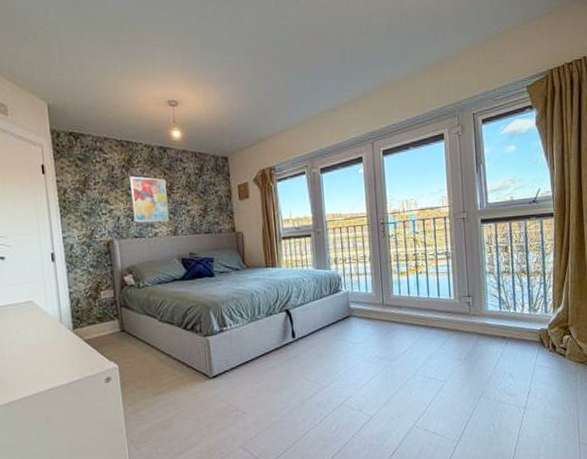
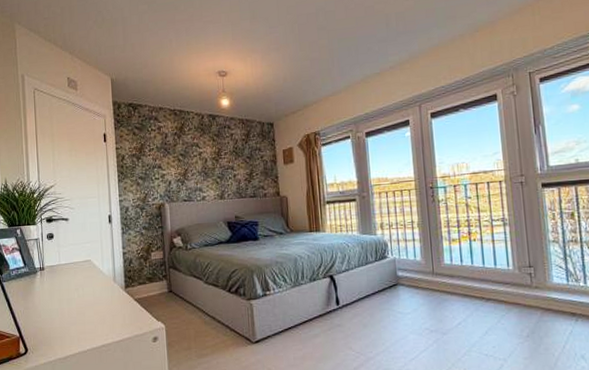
wall art: present [130,176,169,223] -> none [181,143,216,187]

